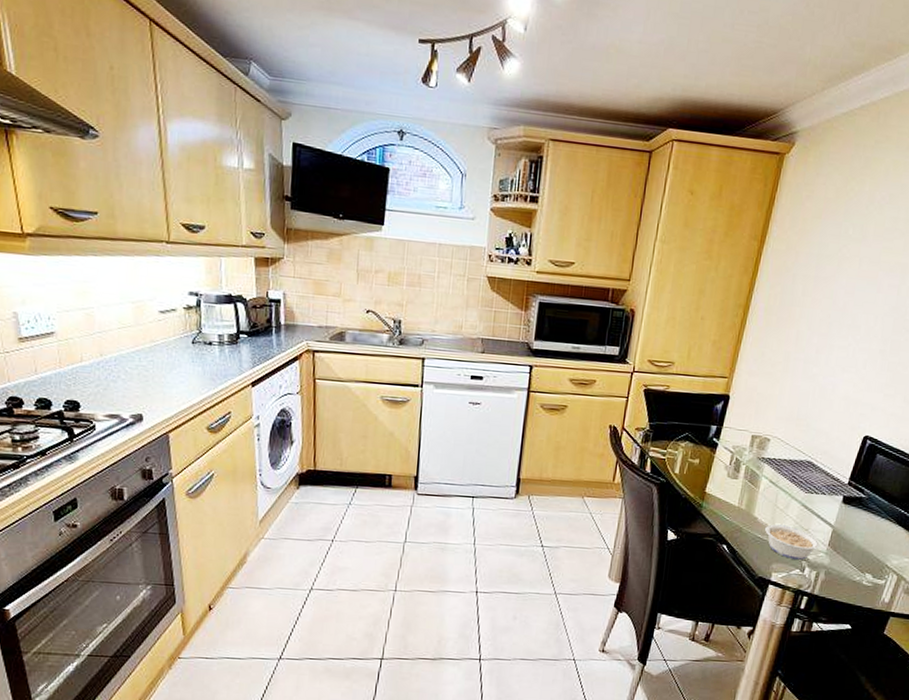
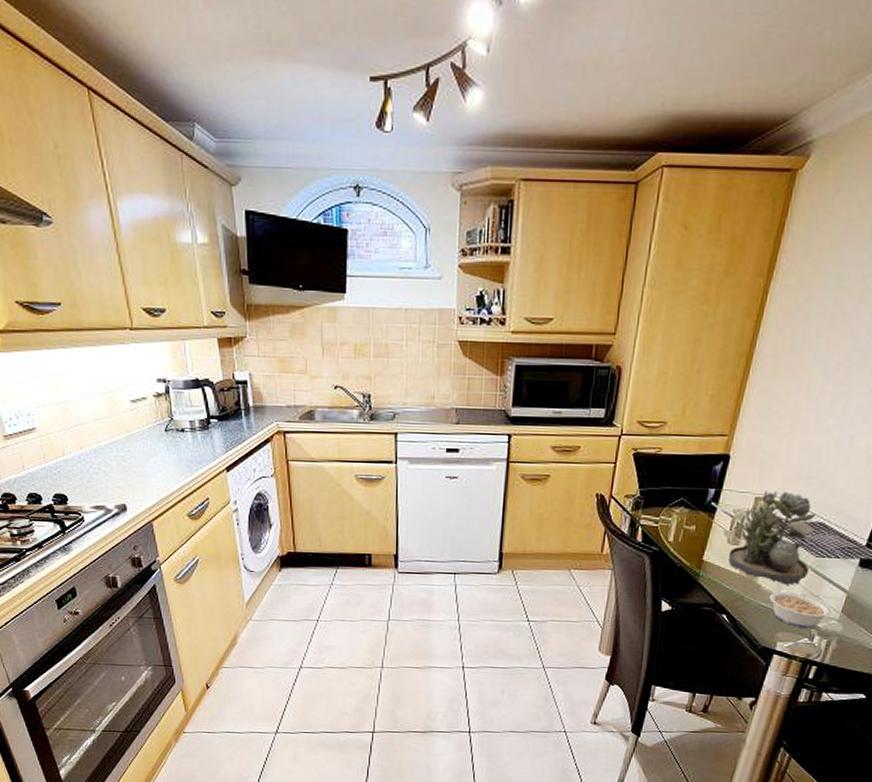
succulent plant: none [728,429,805,519] -> present [728,490,817,585]

